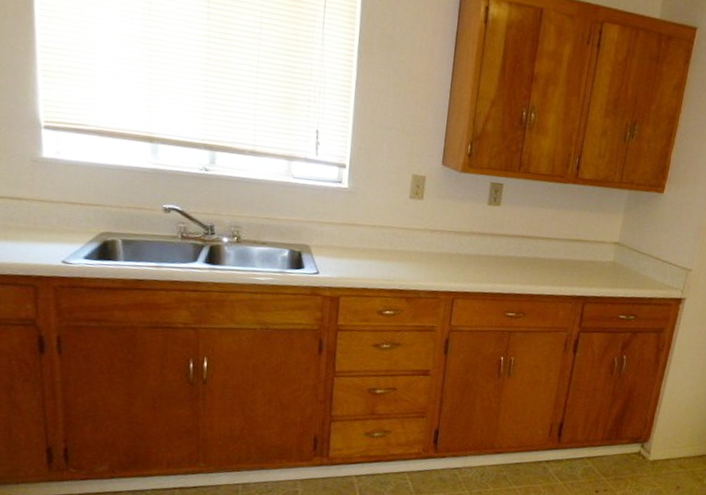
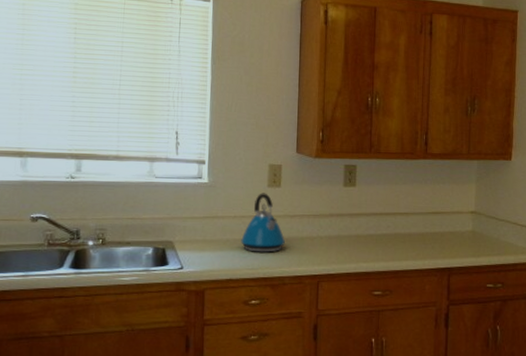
kettle: none [378,204,423,266] -> present [241,193,285,253]

